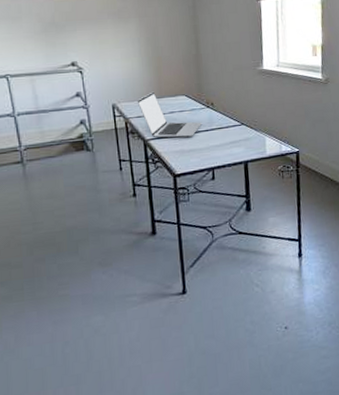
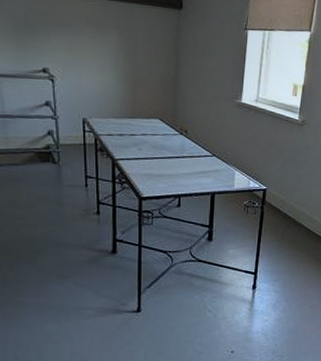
laptop: present [137,91,203,138] -> none [109,110,174,161]

